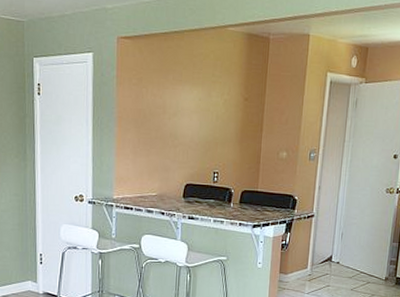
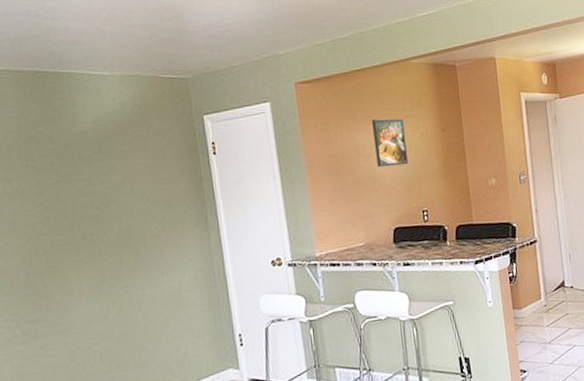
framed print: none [180,81,210,128] -> present [372,118,408,167]

